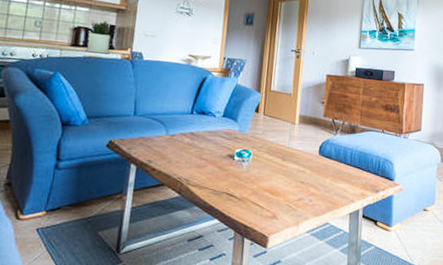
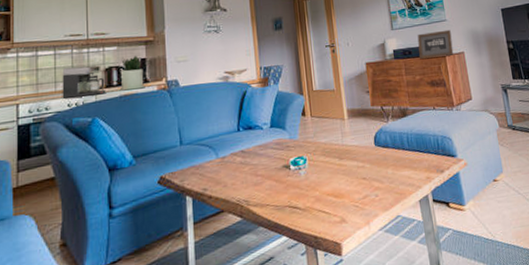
coffee maker: none [28,18,72,53] -> present [62,65,106,99]
picture frame: none [379,57,416,85] -> present [417,29,454,59]

